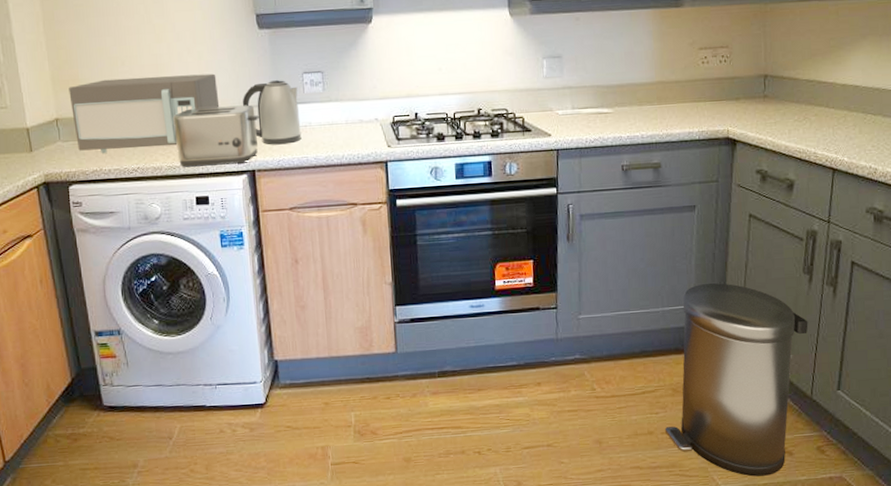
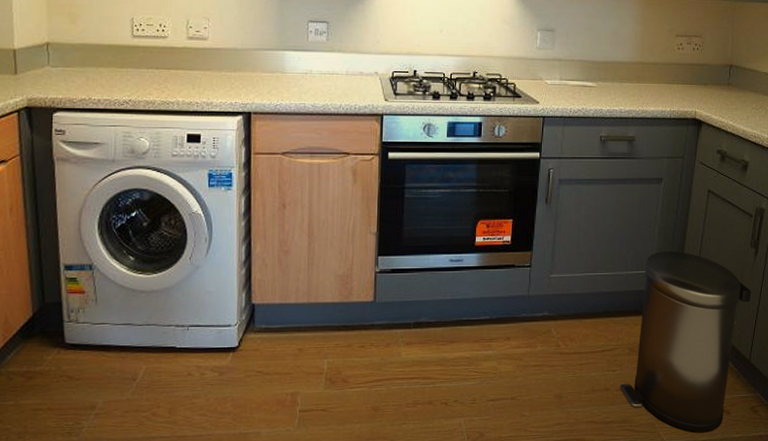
microwave: present [69,73,220,153] -> none [64,8,222,82]
toaster: present [173,105,259,167] -> none [172,45,260,105]
kettle: present [242,80,302,145] -> none [244,26,302,90]

